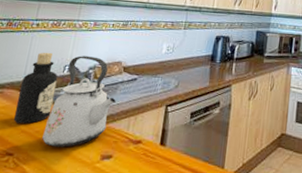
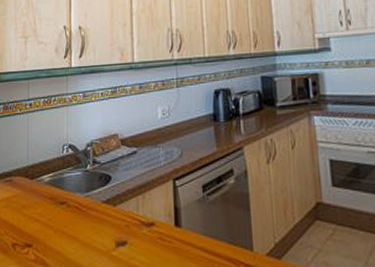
bottle: present [14,52,58,124] -> none [25,132,59,212]
kettle: present [42,55,116,148] -> none [55,132,120,235]

